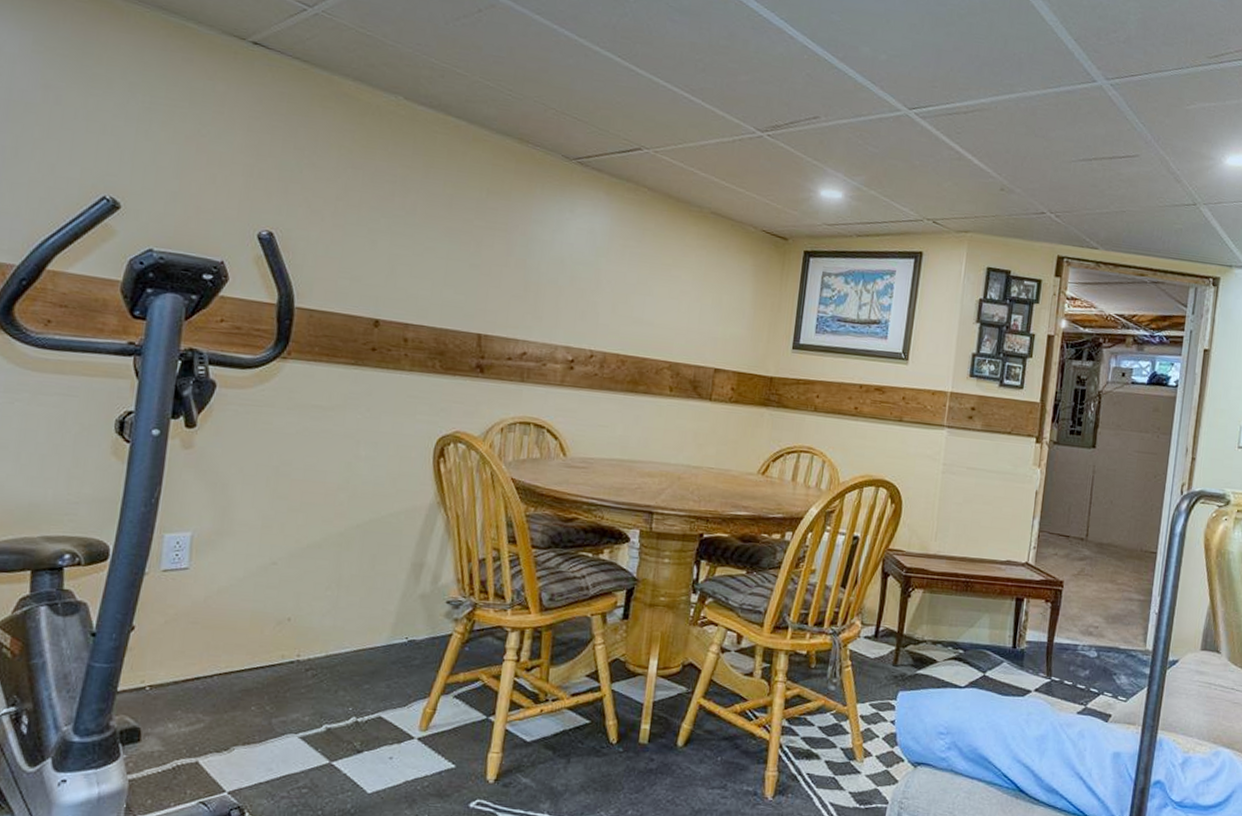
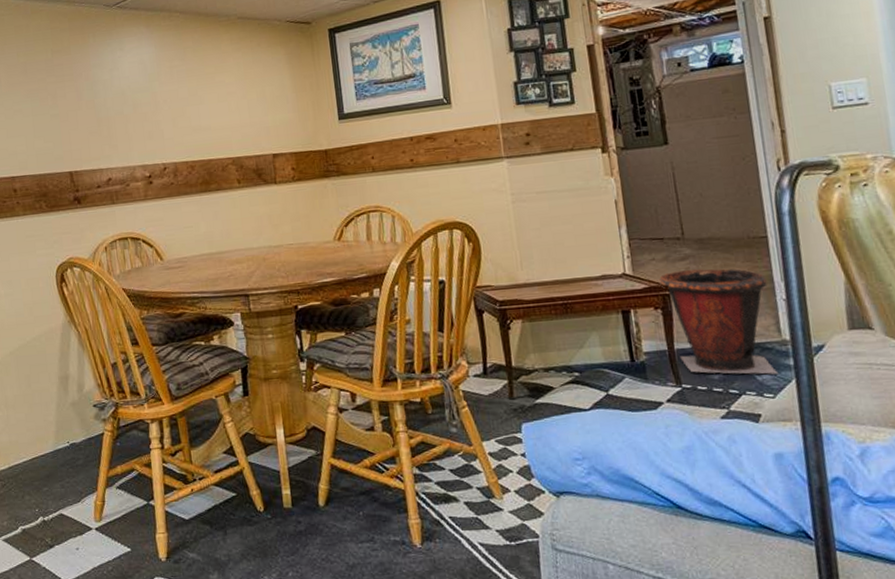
waste bin: none [1056,569,1147,680] -> present [659,268,779,375]

